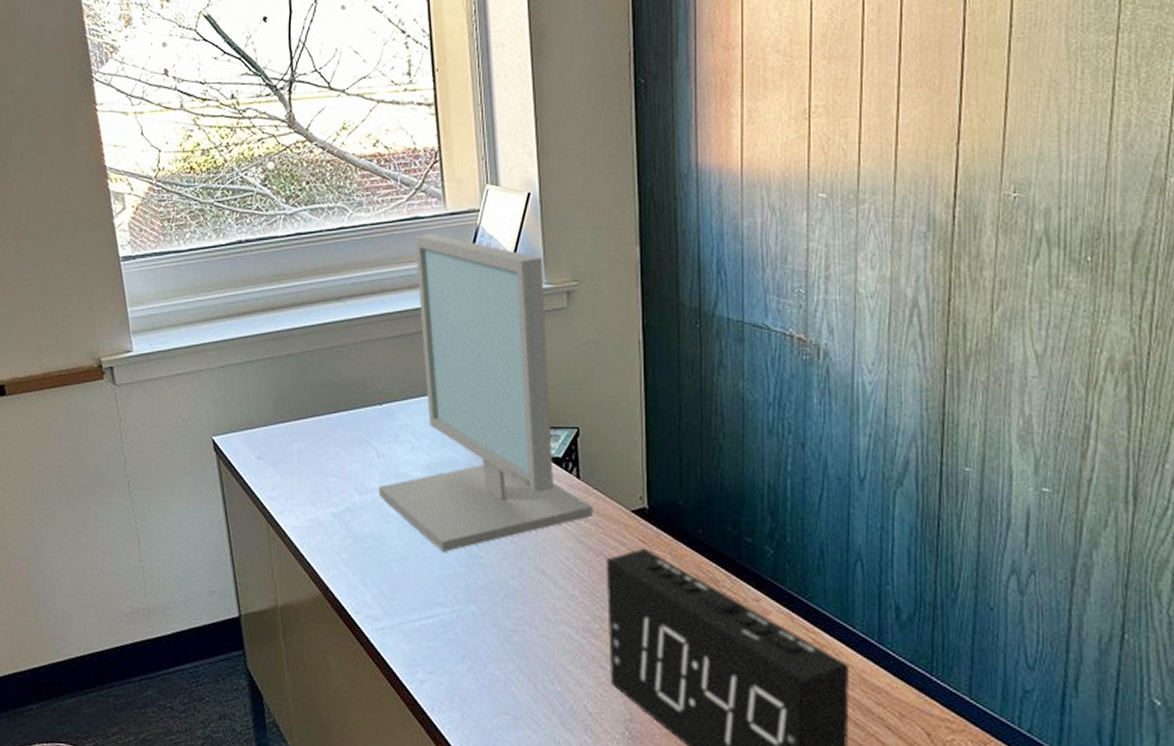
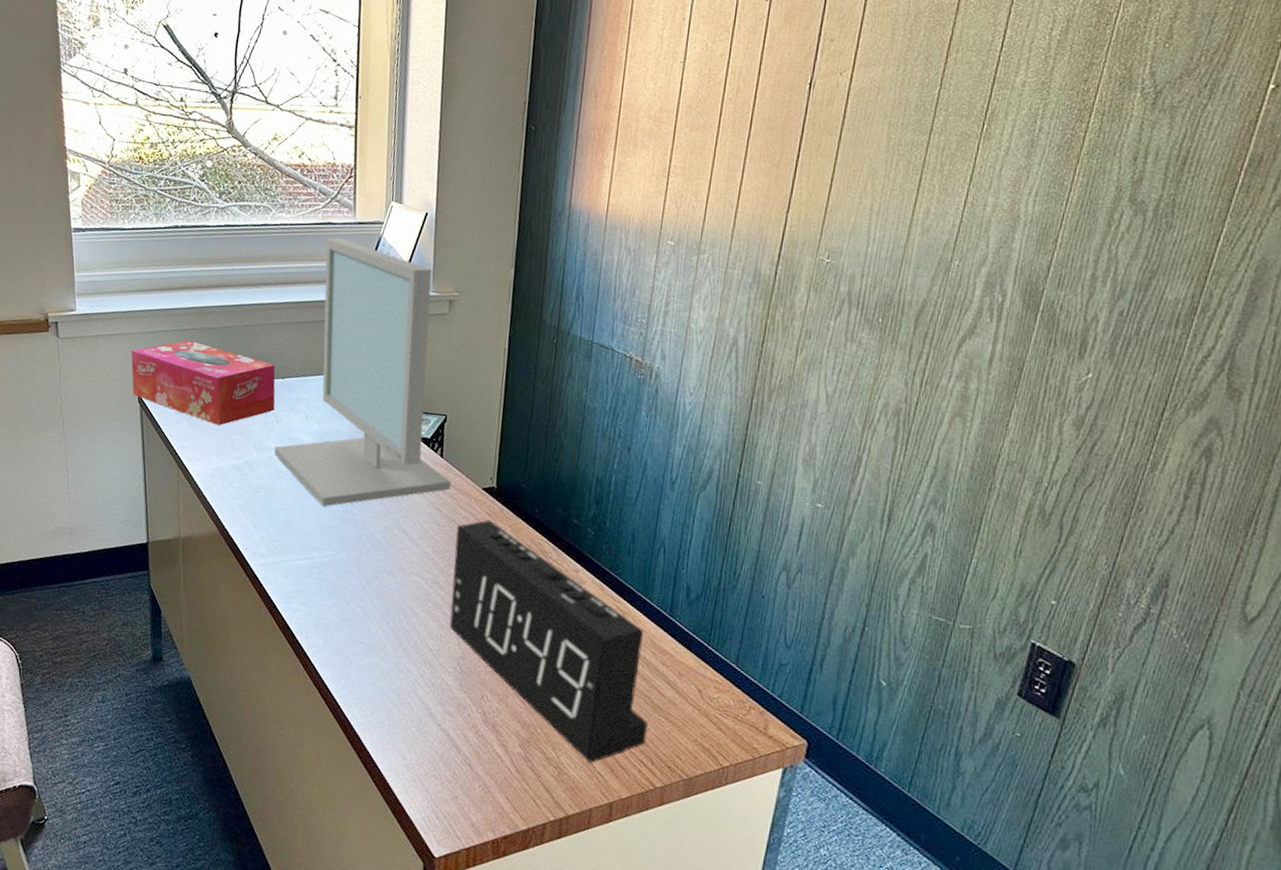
tissue box: none [200,372,374,468] -> present [131,340,276,426]

